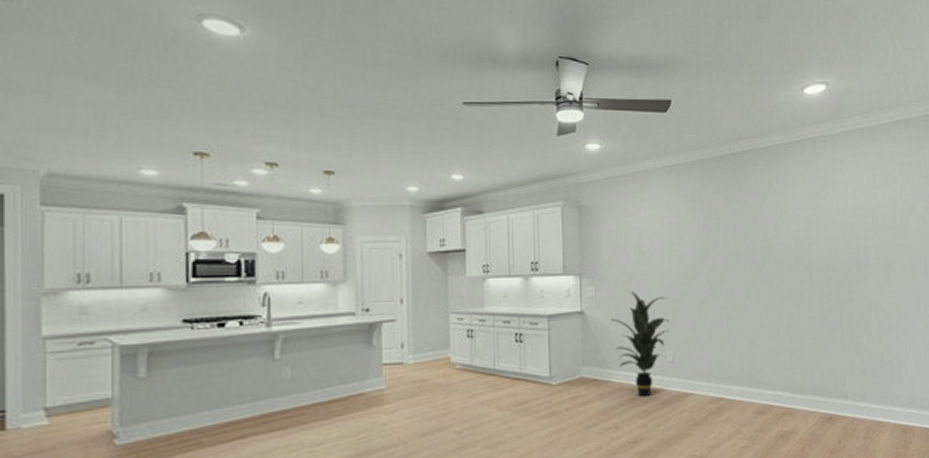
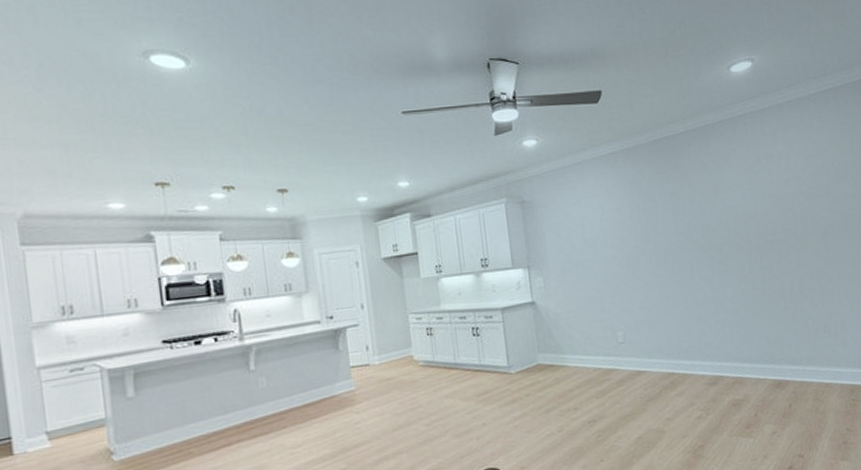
indoor plant: present [611,292,671,397] -> none [562,279,619,378]

